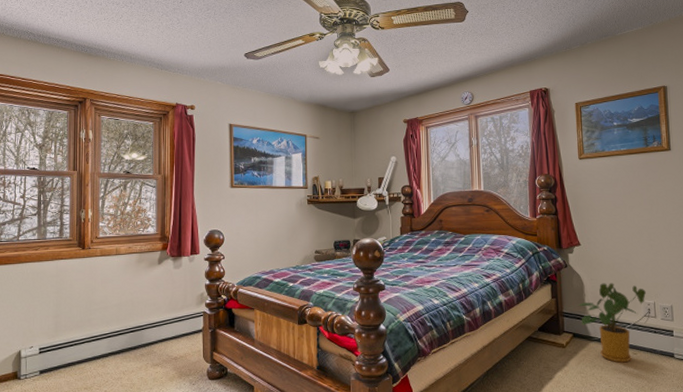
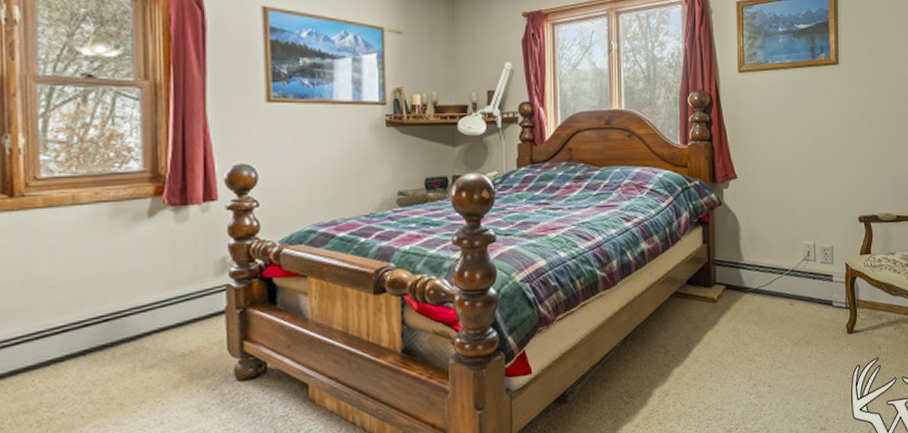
house plant: present [578,283,646,363] -> none [732,222,806,316]

